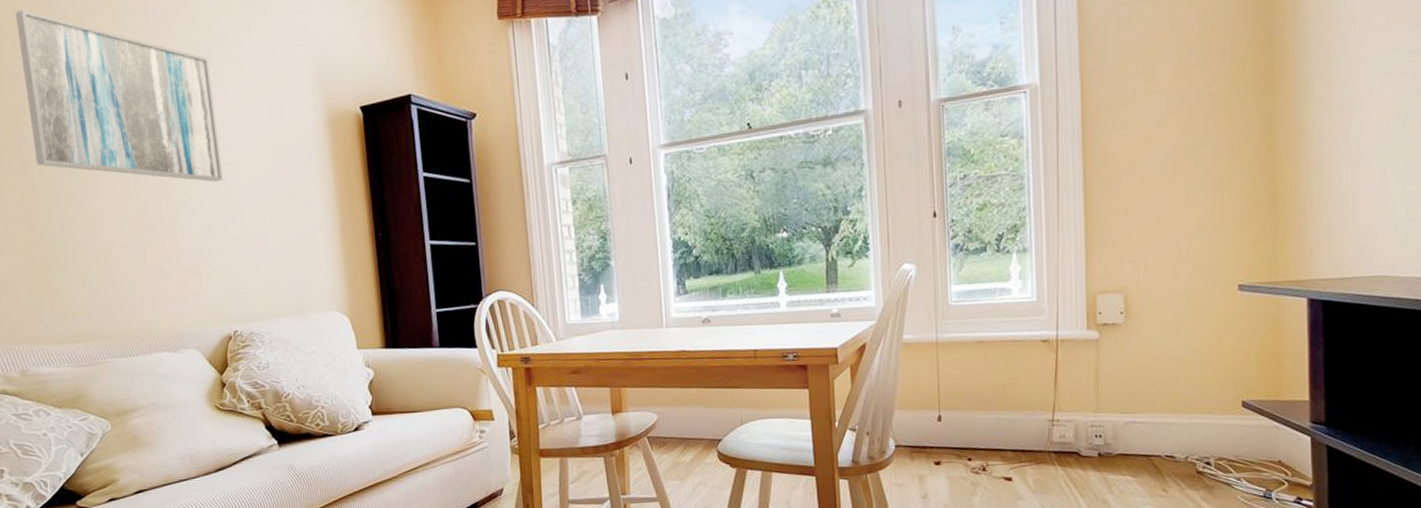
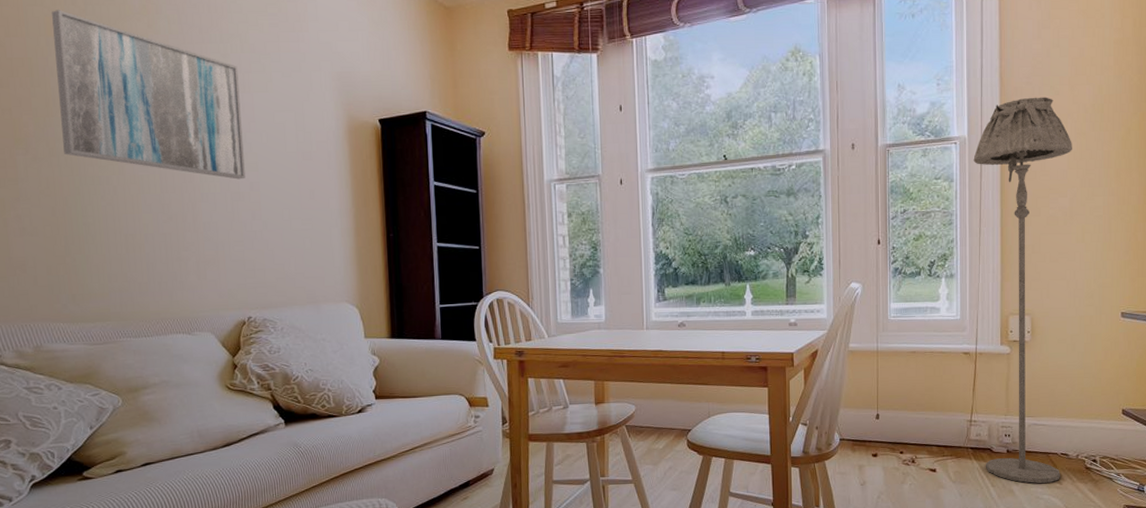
floor lamp: none [1047,29,1171,492] -> present [973,97,1072,483]

